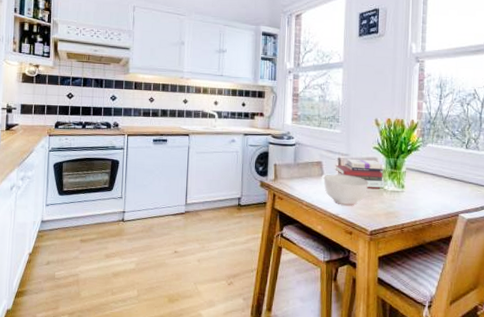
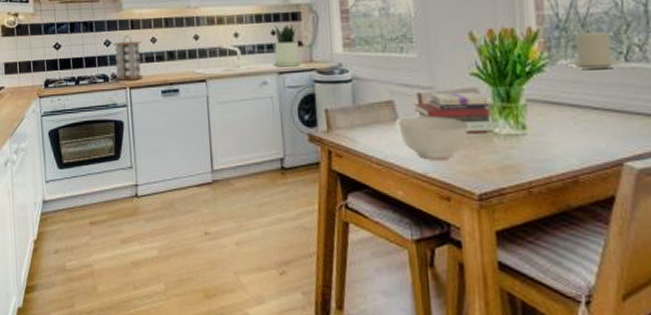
spice rack: none [116,94,142,130] -> present [112,35,144,82]
planter: none [240,99,261,131] -> present [273,24,301,67]
candle: none [433,127,465,153] -> present [568,31,623,70]

